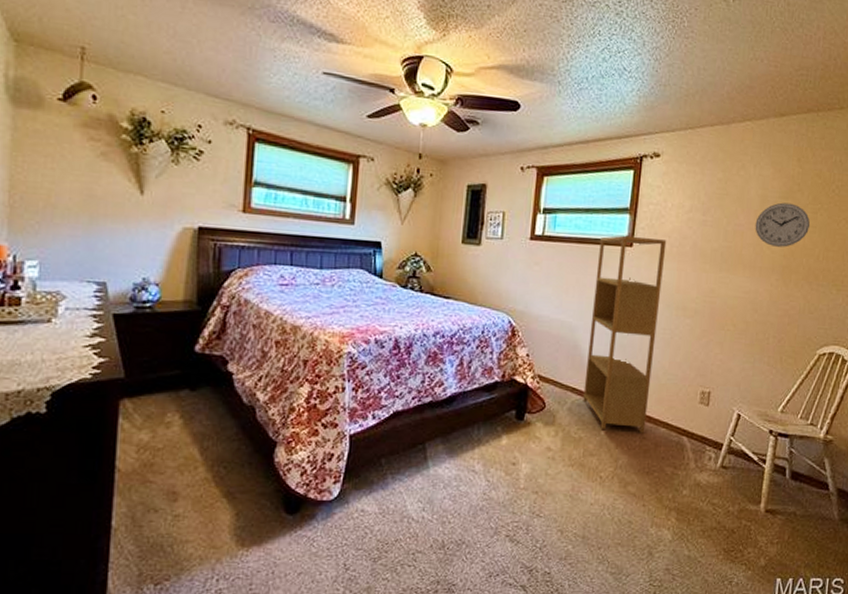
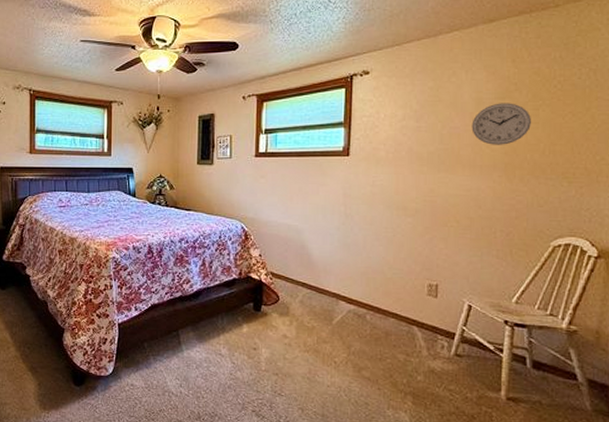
shelving unit: present [583,235,667,433] -> none [313,146,382,323]

